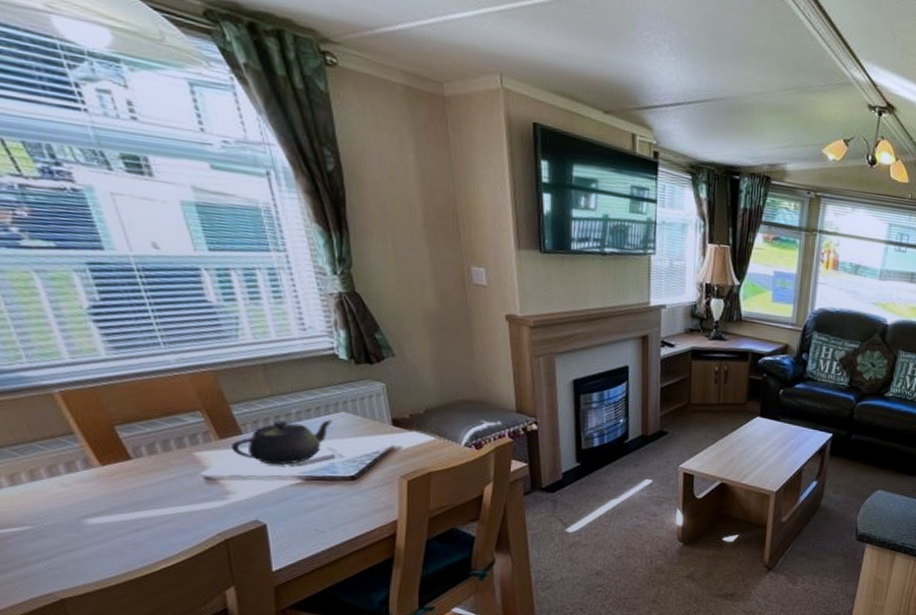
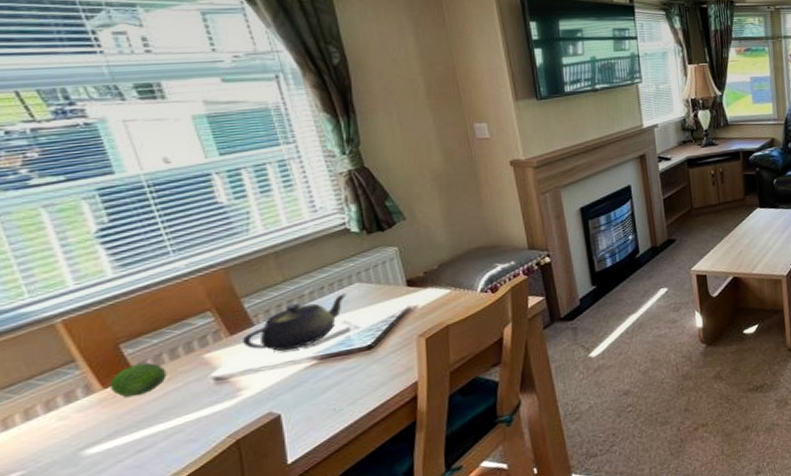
fruit: none [106,448,160,479] -> present [109,362,167,397]

